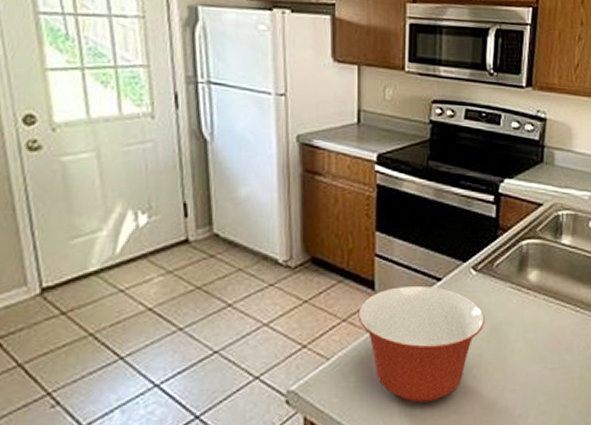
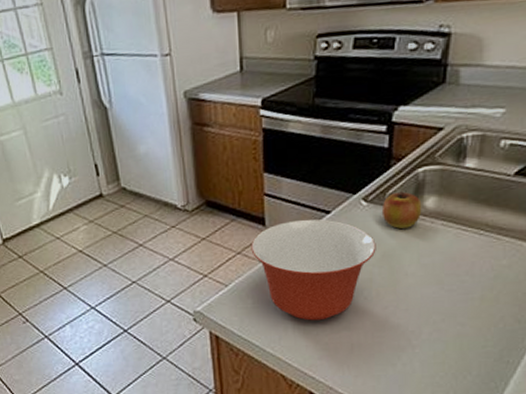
apple: none [490,263,526,301] -> present [381,191,422,229]

